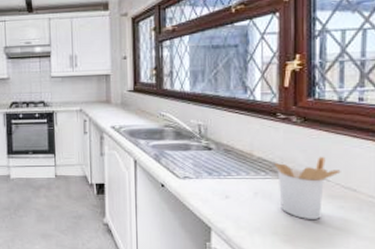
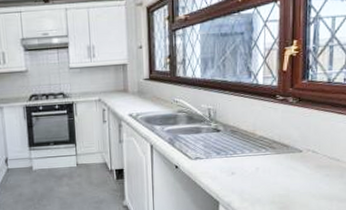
utensil holder: present [274,156,341,219] -> none [273,132,328,188]

